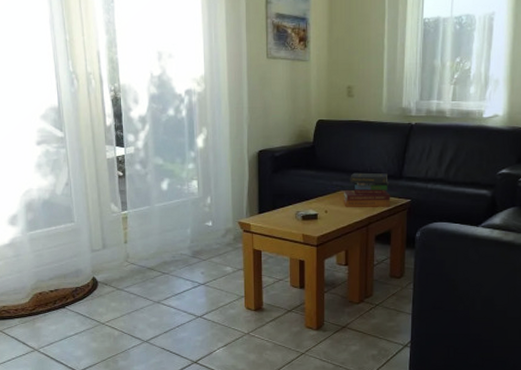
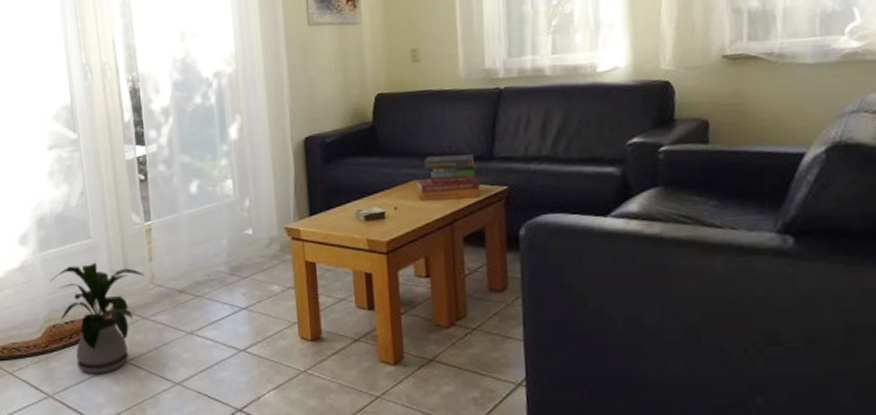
house plant: none [37,242,120,333] -> present [49,262,145,375]

